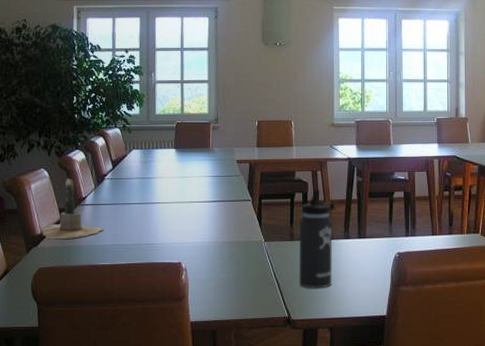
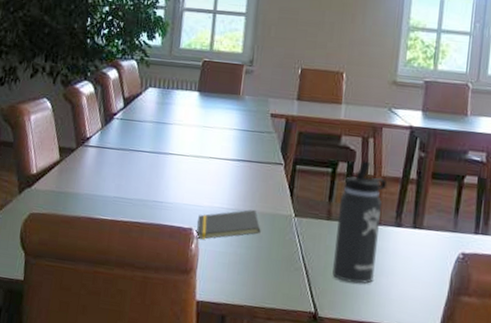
potted cactus: present [42,178,105,239] -> none [37,112,108,184]
notepad: none [185,240,238,271] -> present [196,209,261,240]

